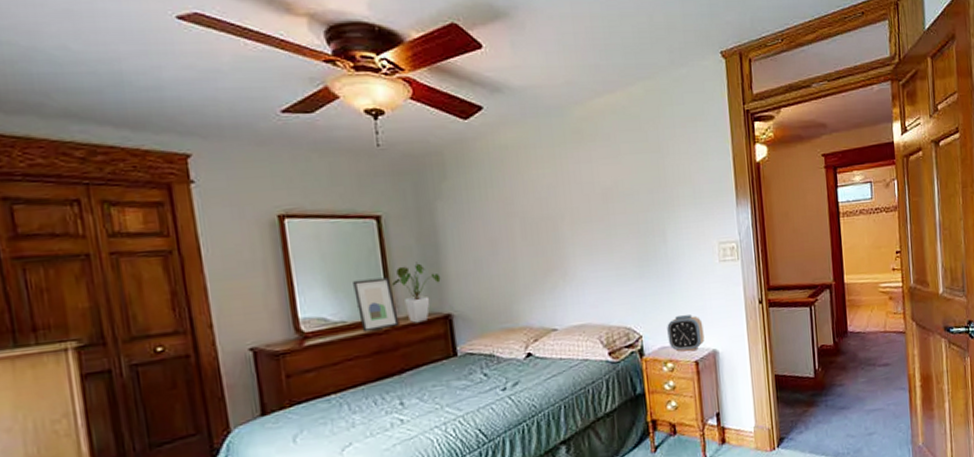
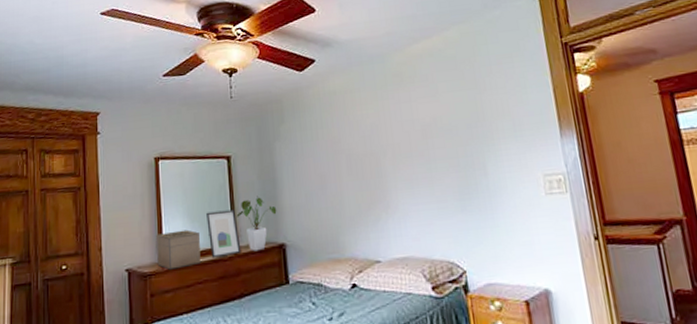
decorative box: none [288,301,349,348] -> present [156,229,201,271]
alarm clock: present [667,315,704,352] -> none [492,250,534,290]

